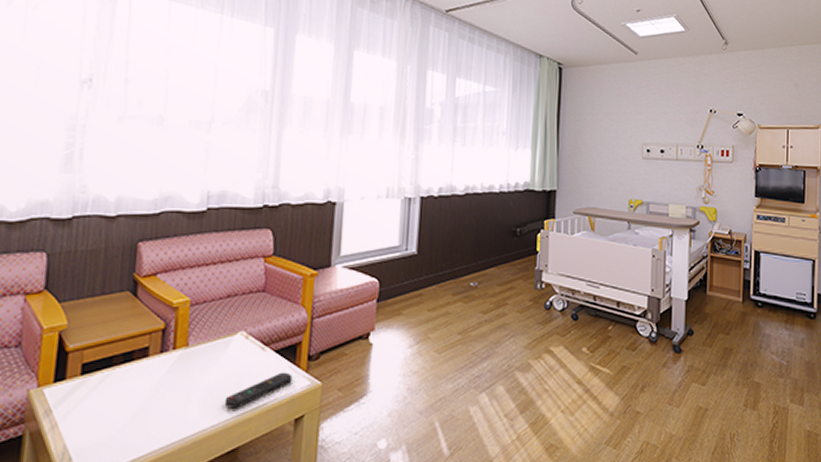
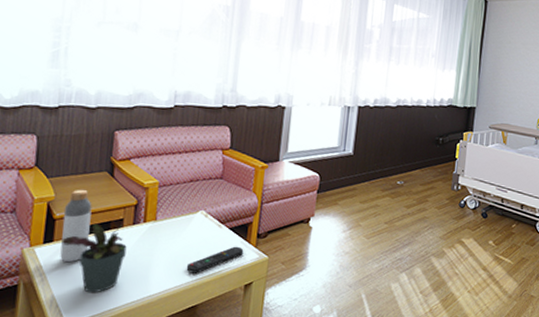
bottle: none [73,313,112,404] -> present [60,189,92,263]
potted plant: none [75,354,153,440] -> present [61,224,127,293]

